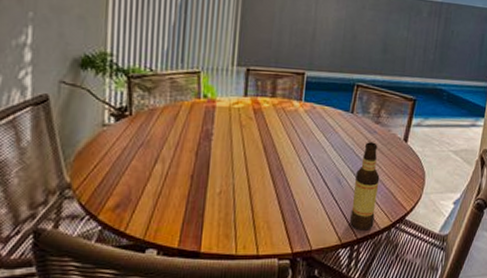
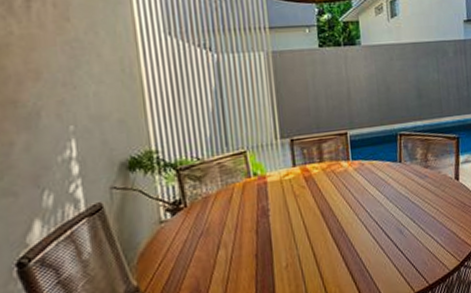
bottle: present [350,142,380,231] -> none [415,186,443,276]

